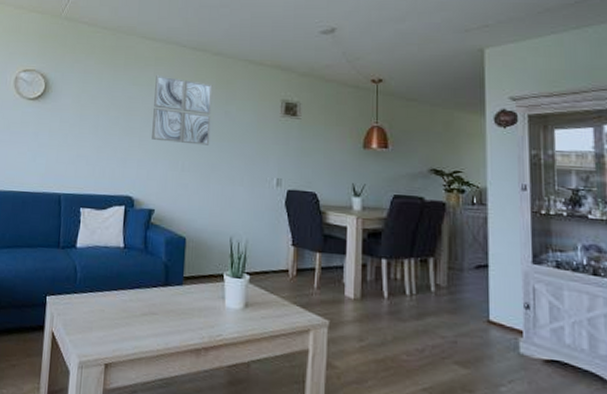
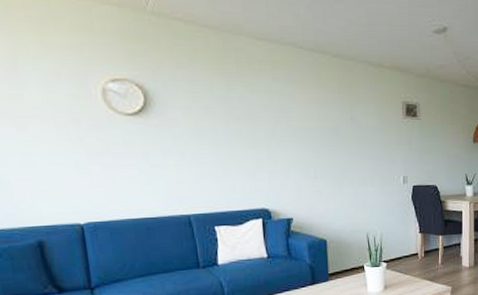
wall art: present [152,75,213,145] -> none [274,81,339,152]

